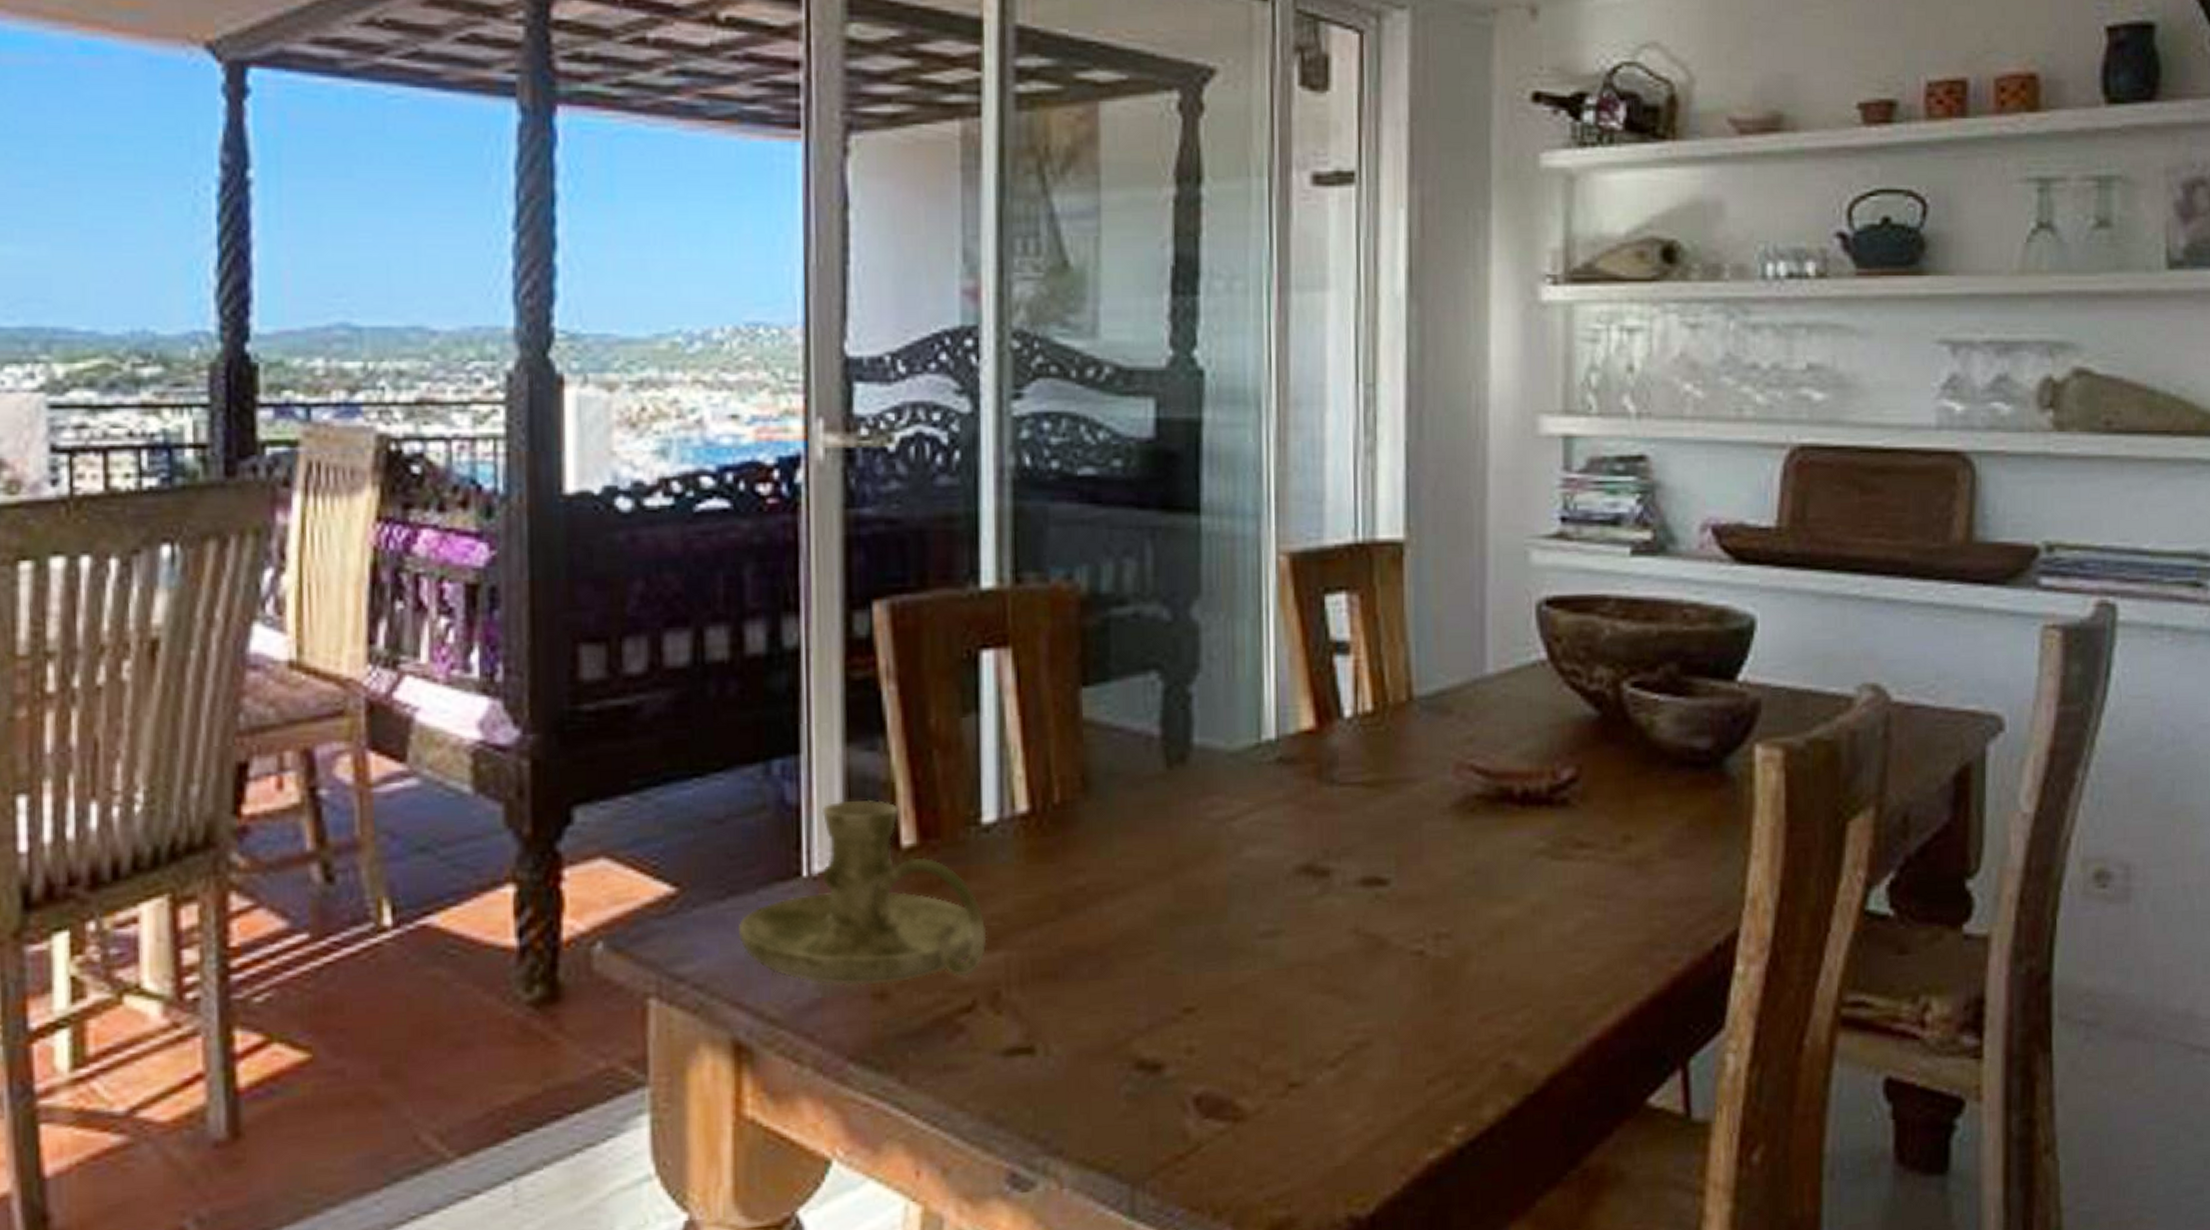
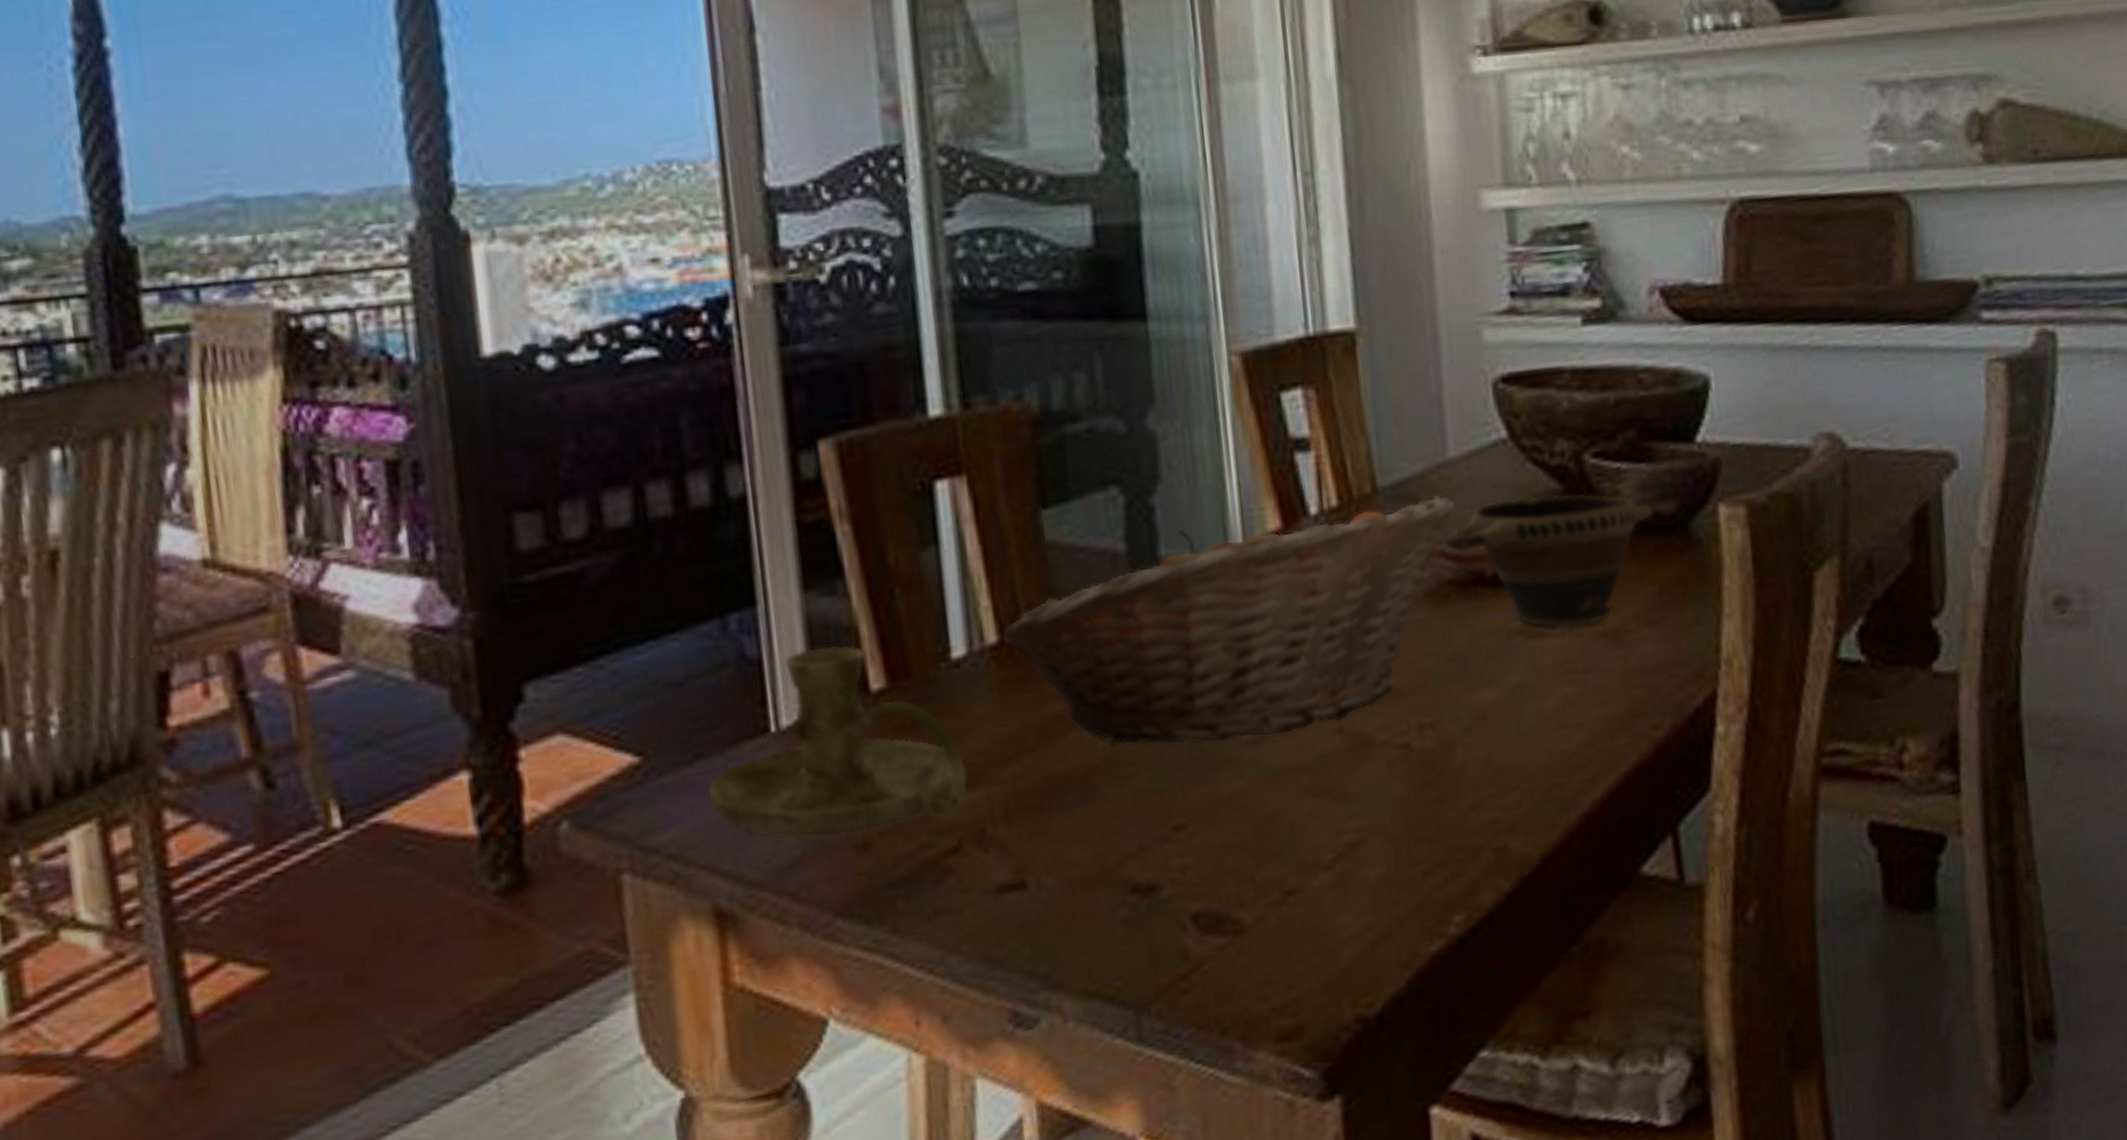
fruit basket: none [1032,710,1490,931] -> present [1002,495,1456,745]
bowl: none [1476,720,1690,852] -> present [1445,494,1655,628]

